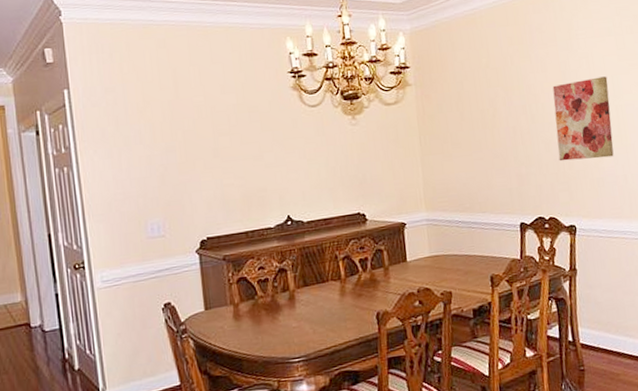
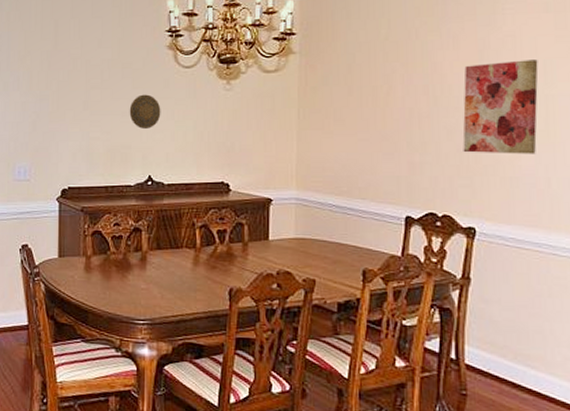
decorative plate: none [260,136,293,170] -> present [129,94,161,129]

